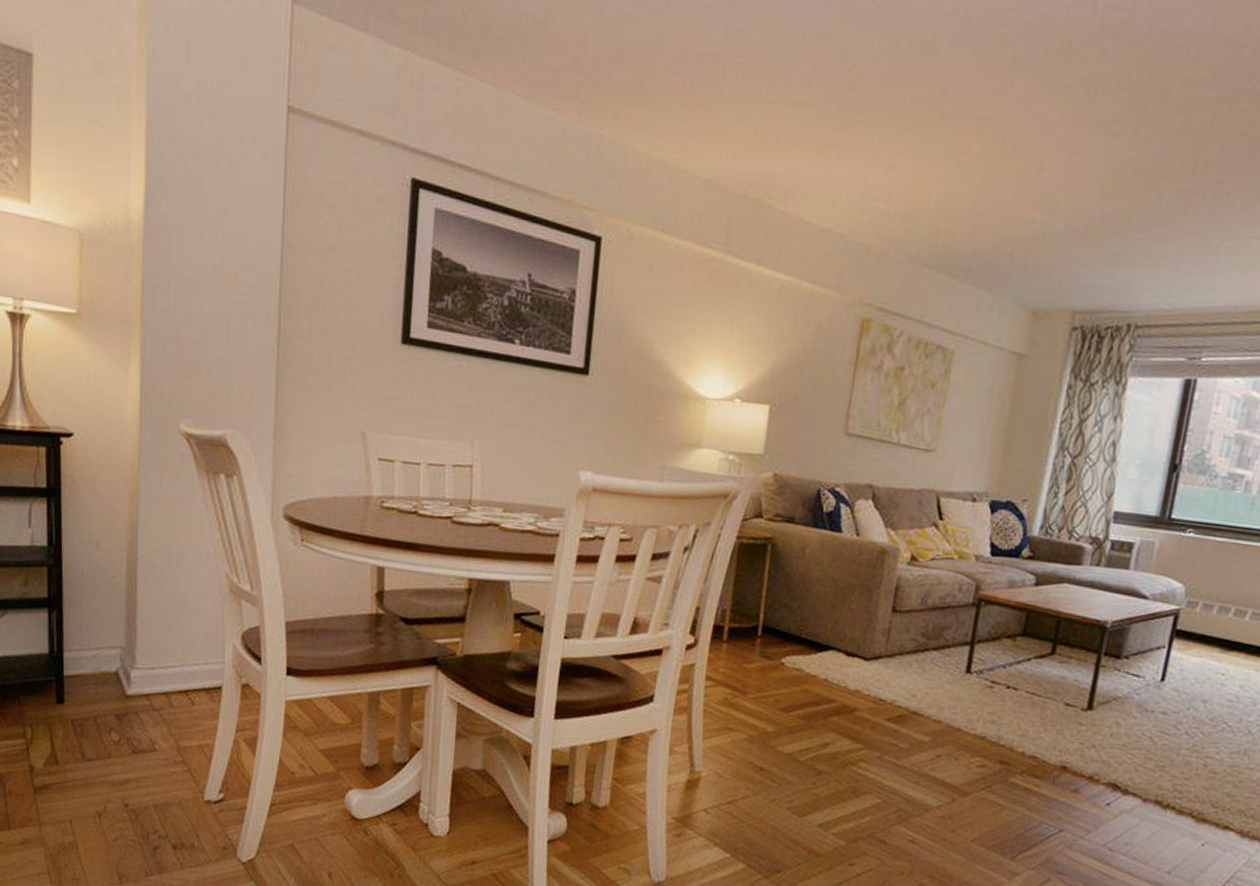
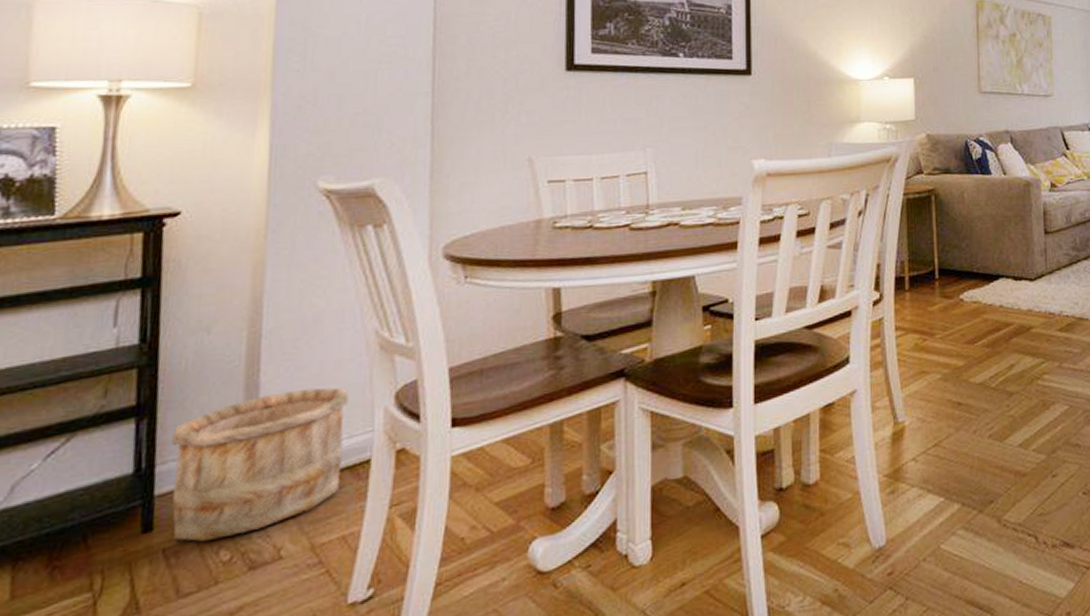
wooden bucket: none [74,612,205,723] -> present [171,388,349,542]

